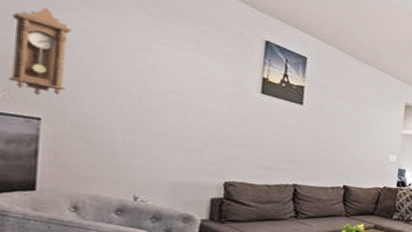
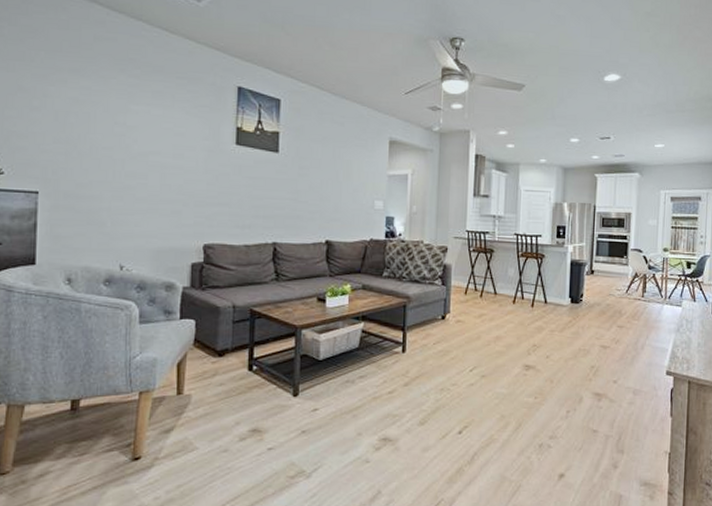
pendulum clock: present [9,7,72,95] -> none [12,82,62,169]

